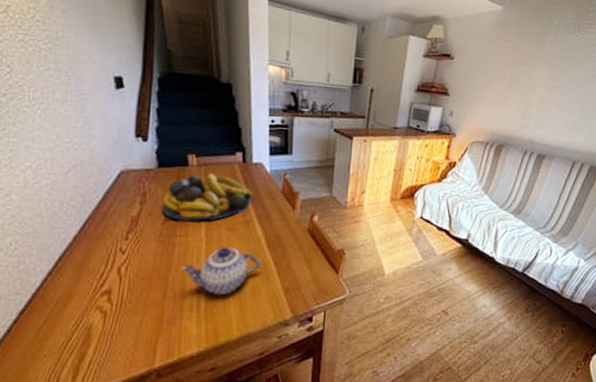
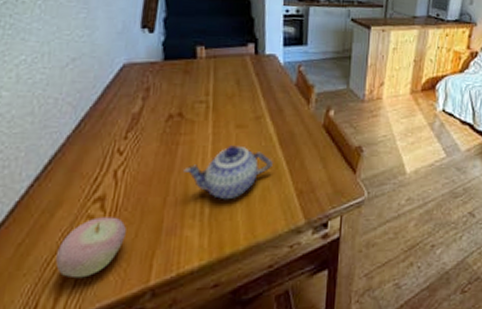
apple: none [71,308,131,360] -> present [55,217,126,279]
fruit bowl: present [162,174,254,222] -> none [166,66,266,119]

